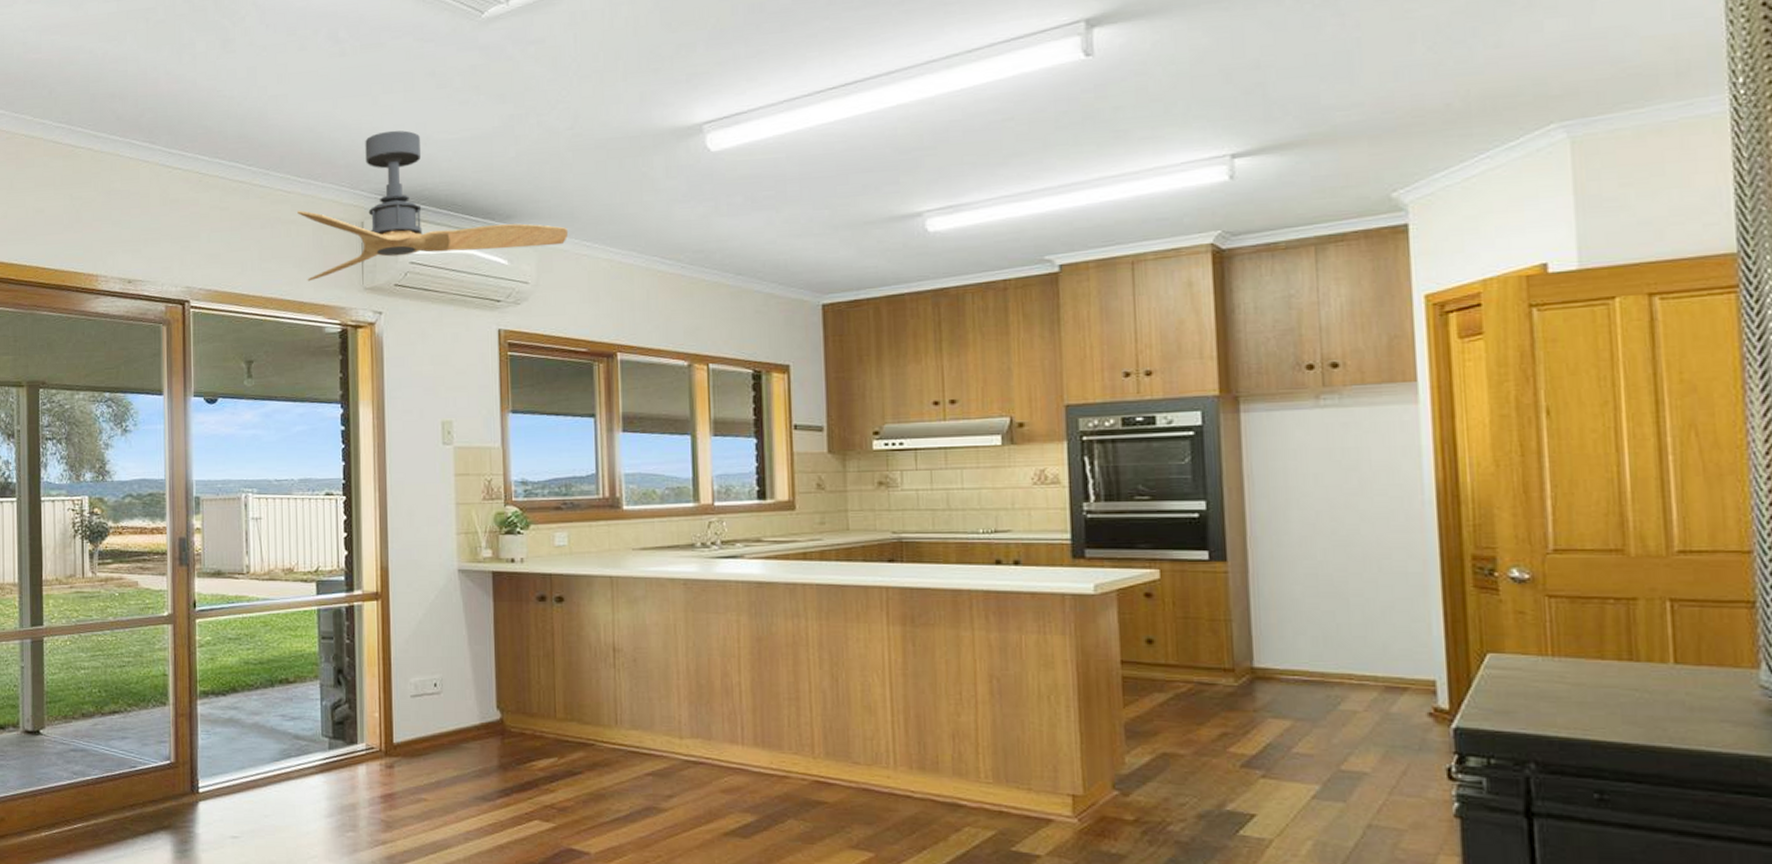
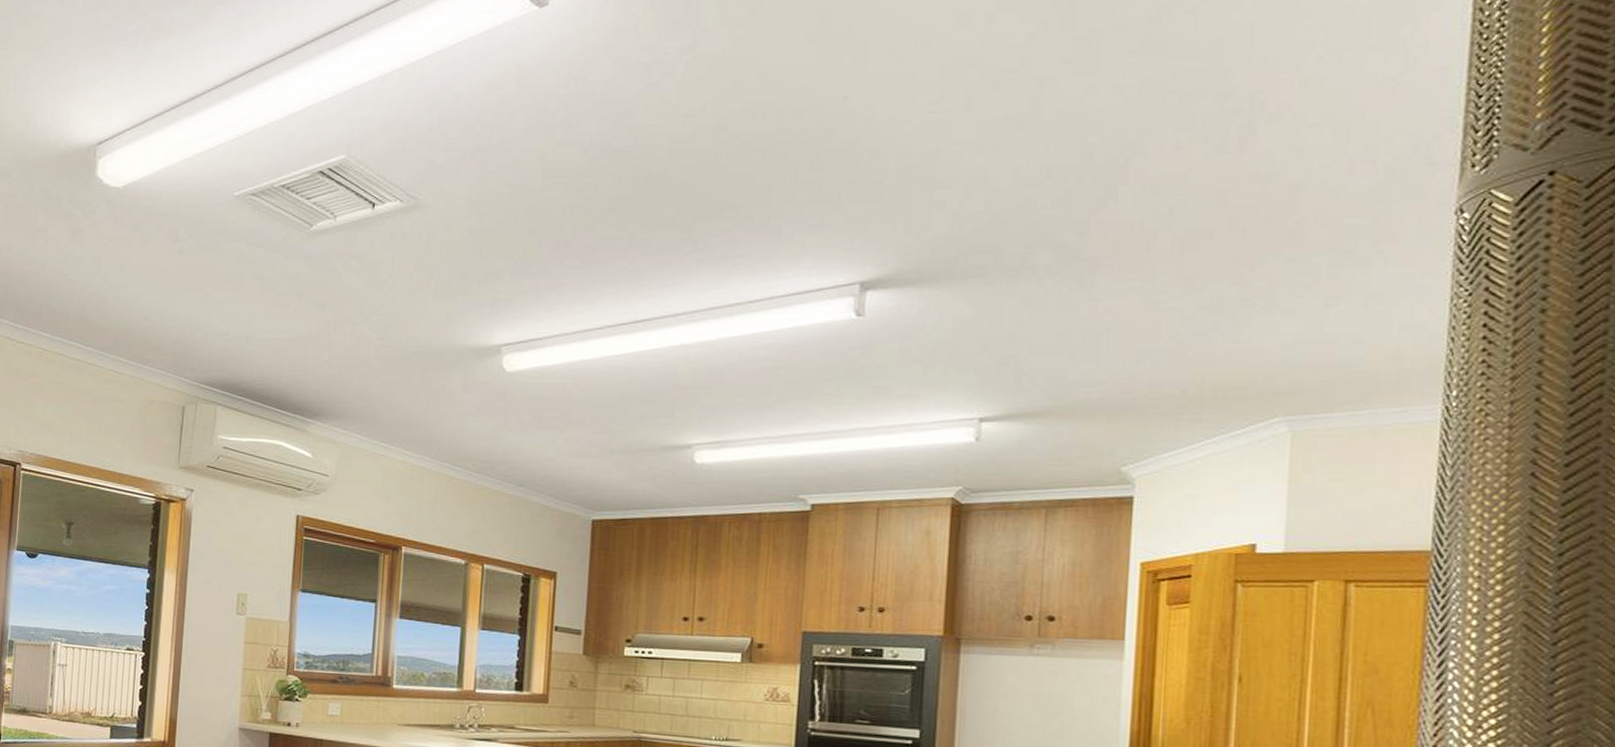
ceiling fan: present [297,130,569,282] -> none [126,326,370,456]

